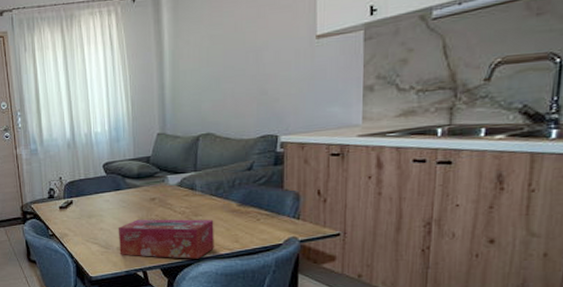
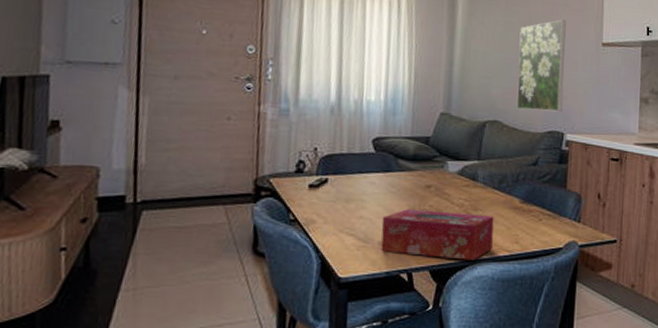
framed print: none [226,20,275,120] -> present [516,19,566,112]

